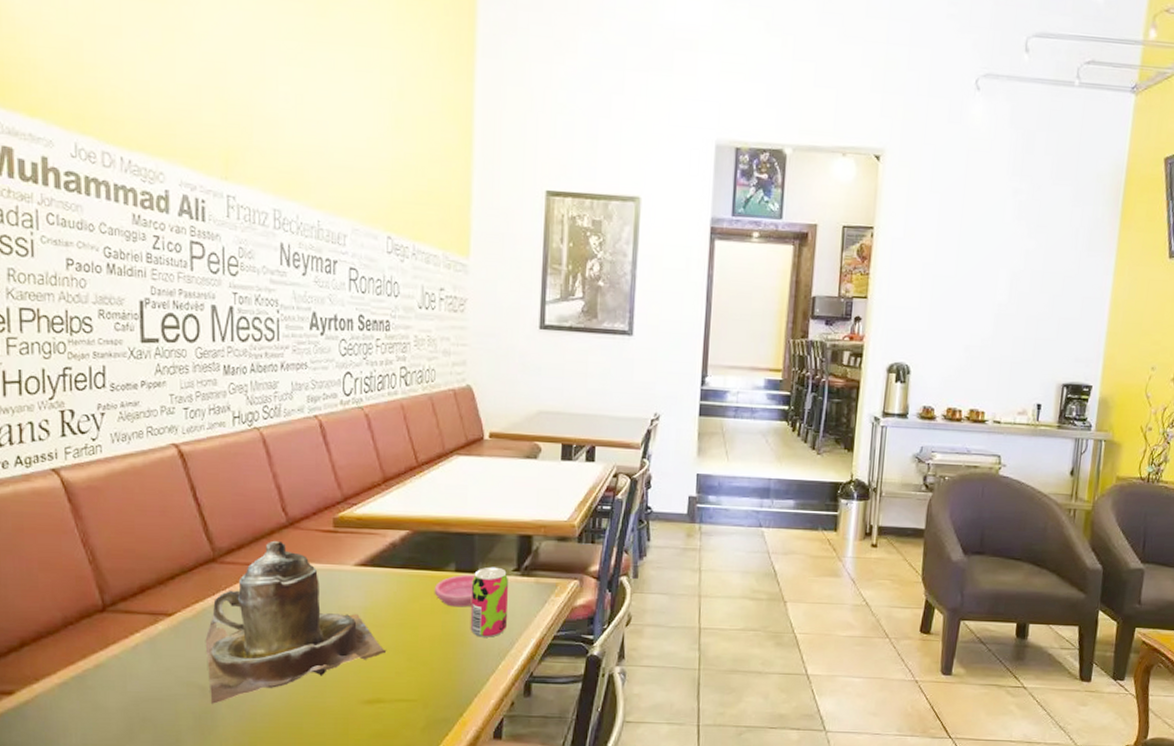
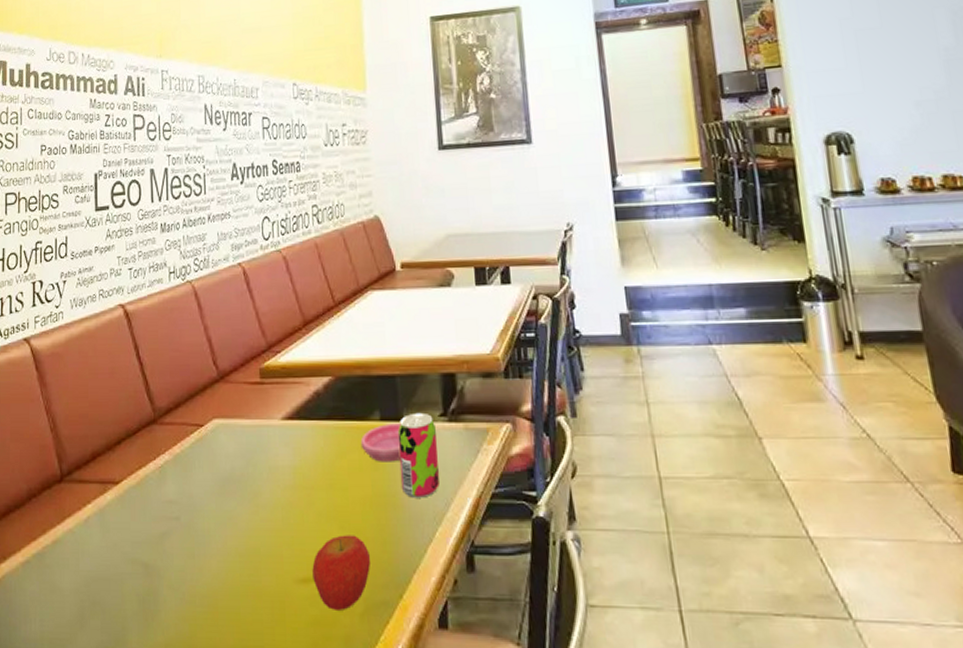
teapot: present [205,540,387,704] -> none [147,396,319,584]
apple: none [378,665,435,725] -> present [312,535,370,610]

